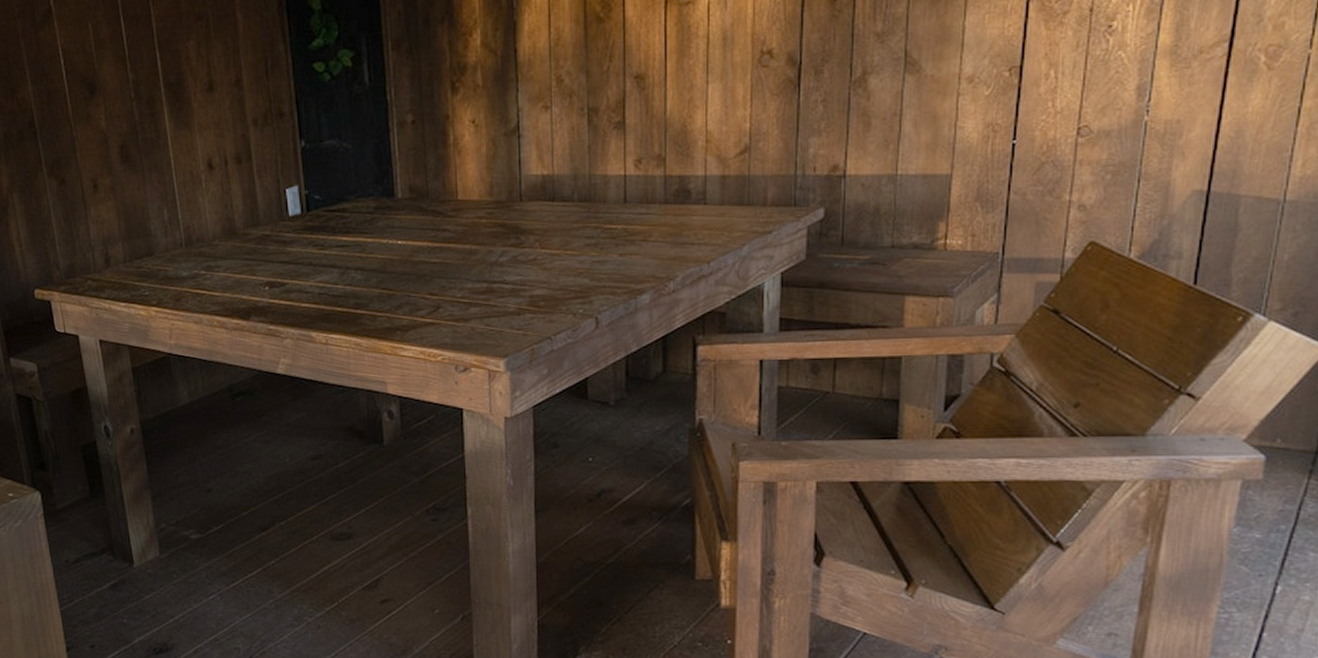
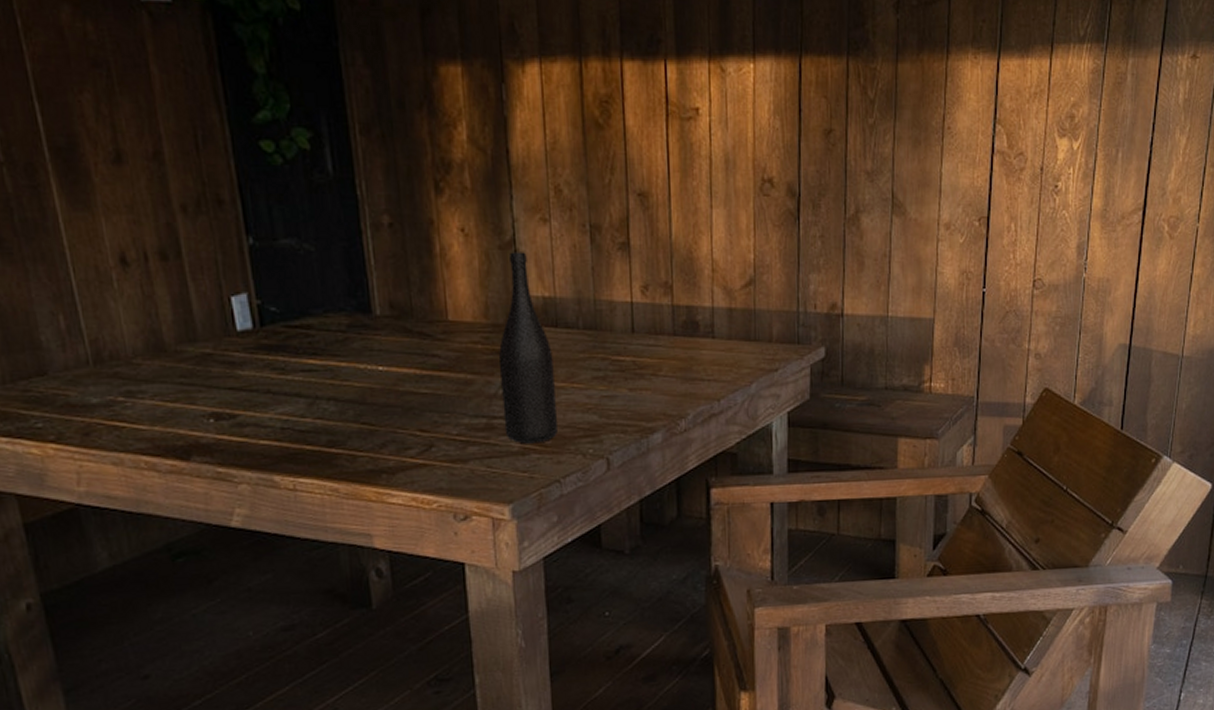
wine bottle: none [500,136,550,305] -> present [498,252,558,444]

